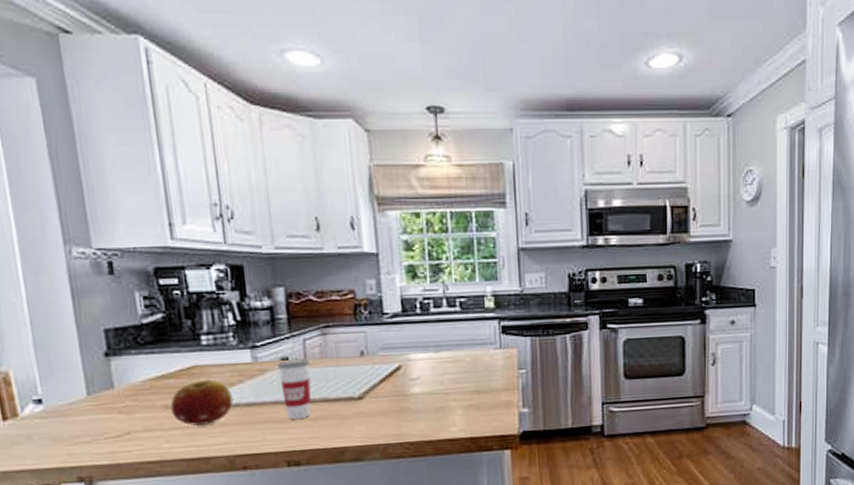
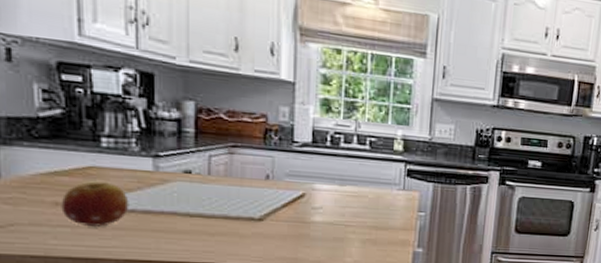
cup: present [278,341,312,420] -> none [180,156,213,233]

